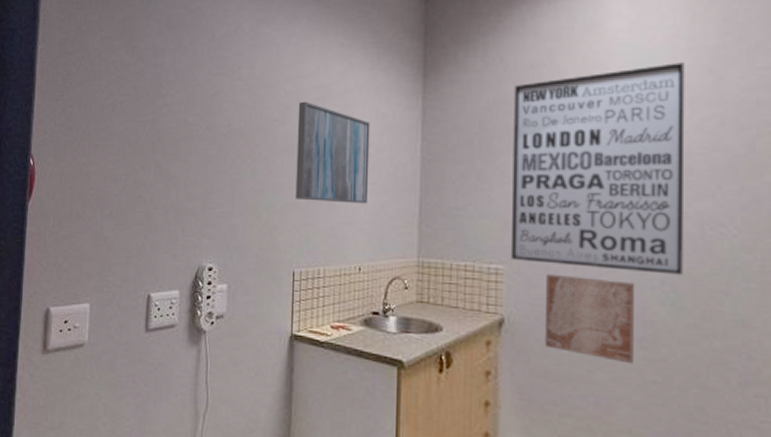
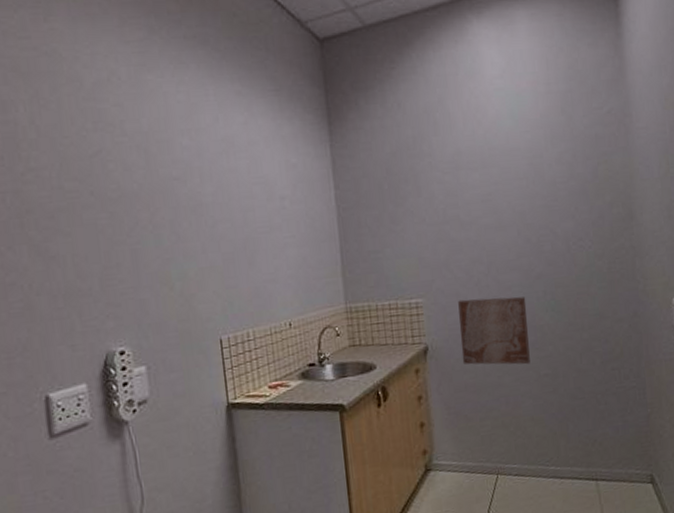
wall art: present [295,101,370,204] -> none [199,156,289,263]
wall art: present [510,62,685,275] -> none [413,105,558,293]

